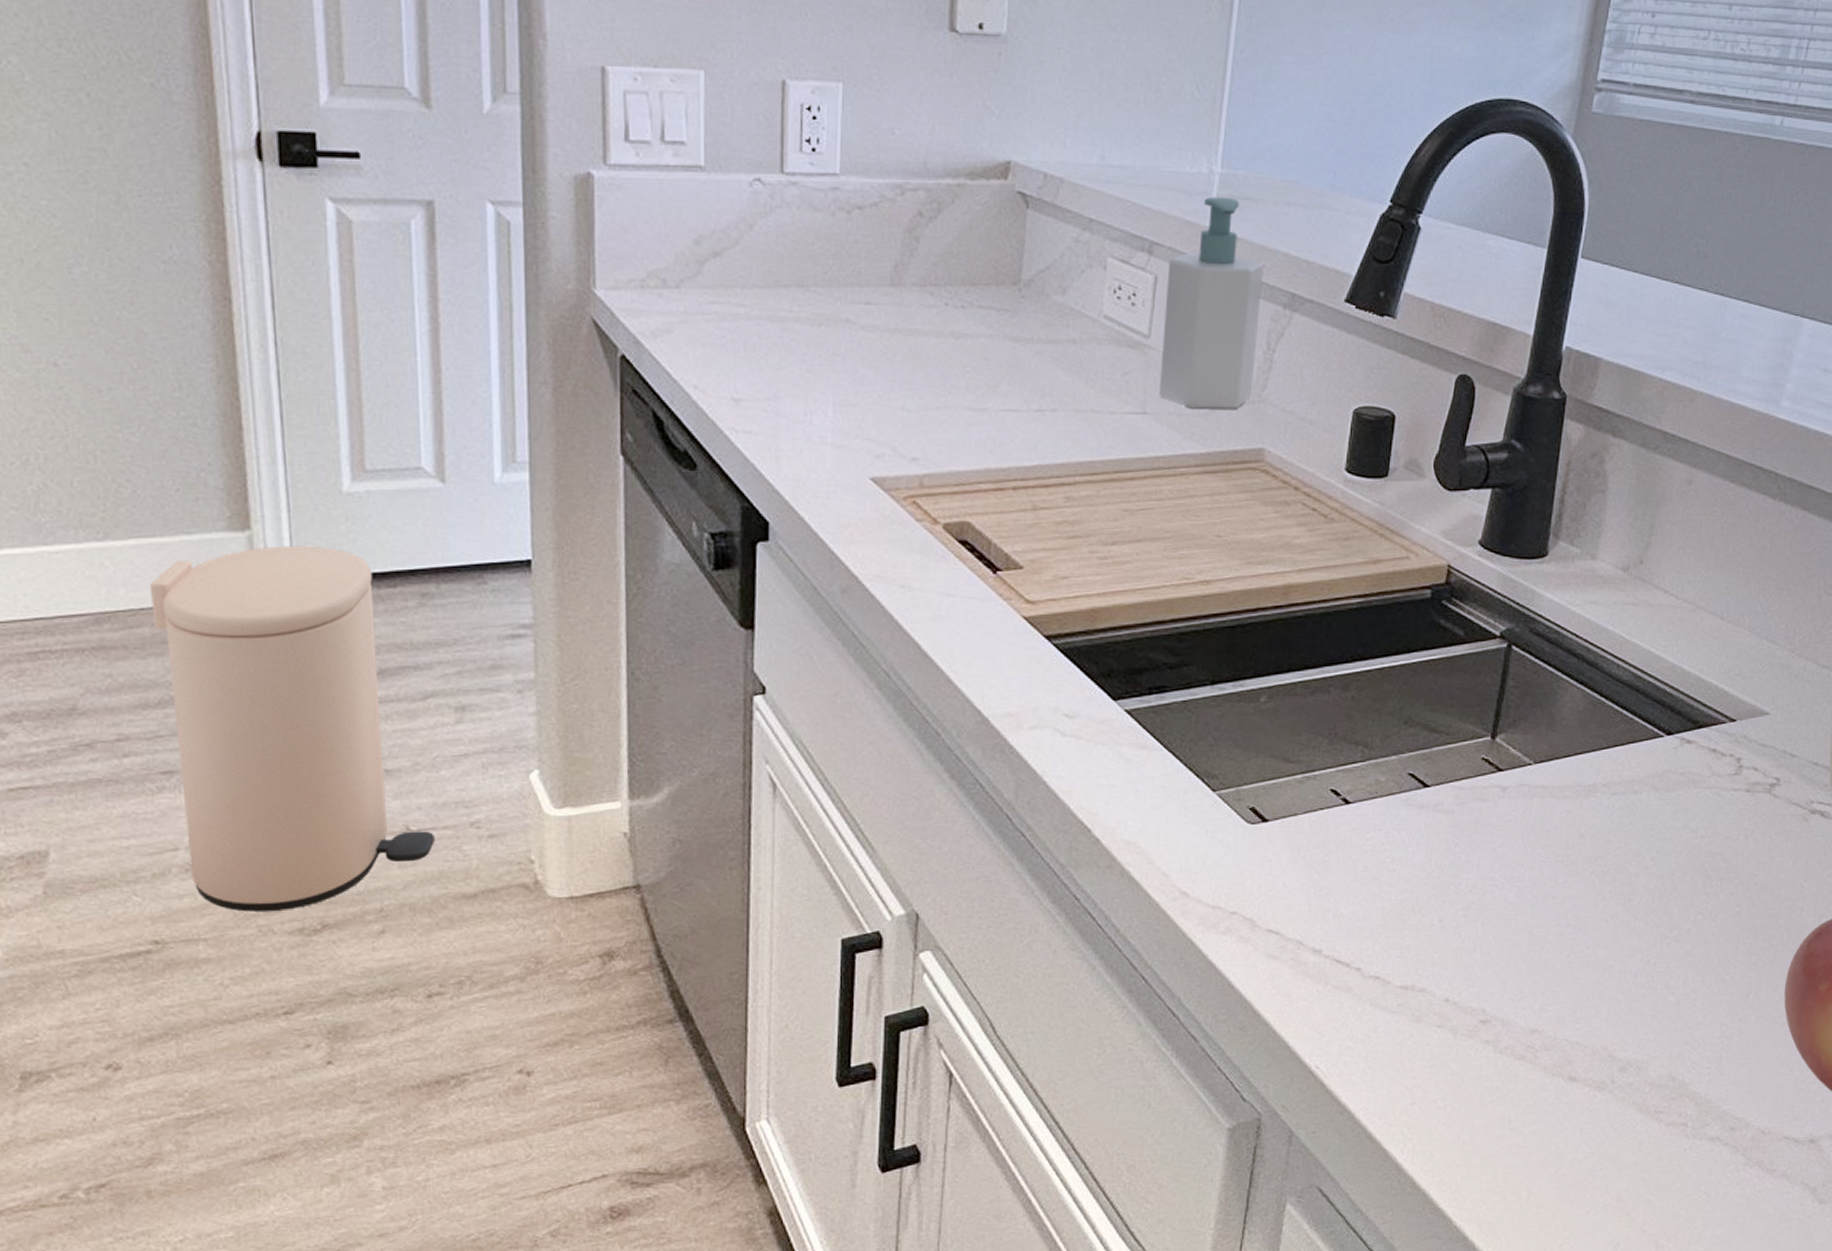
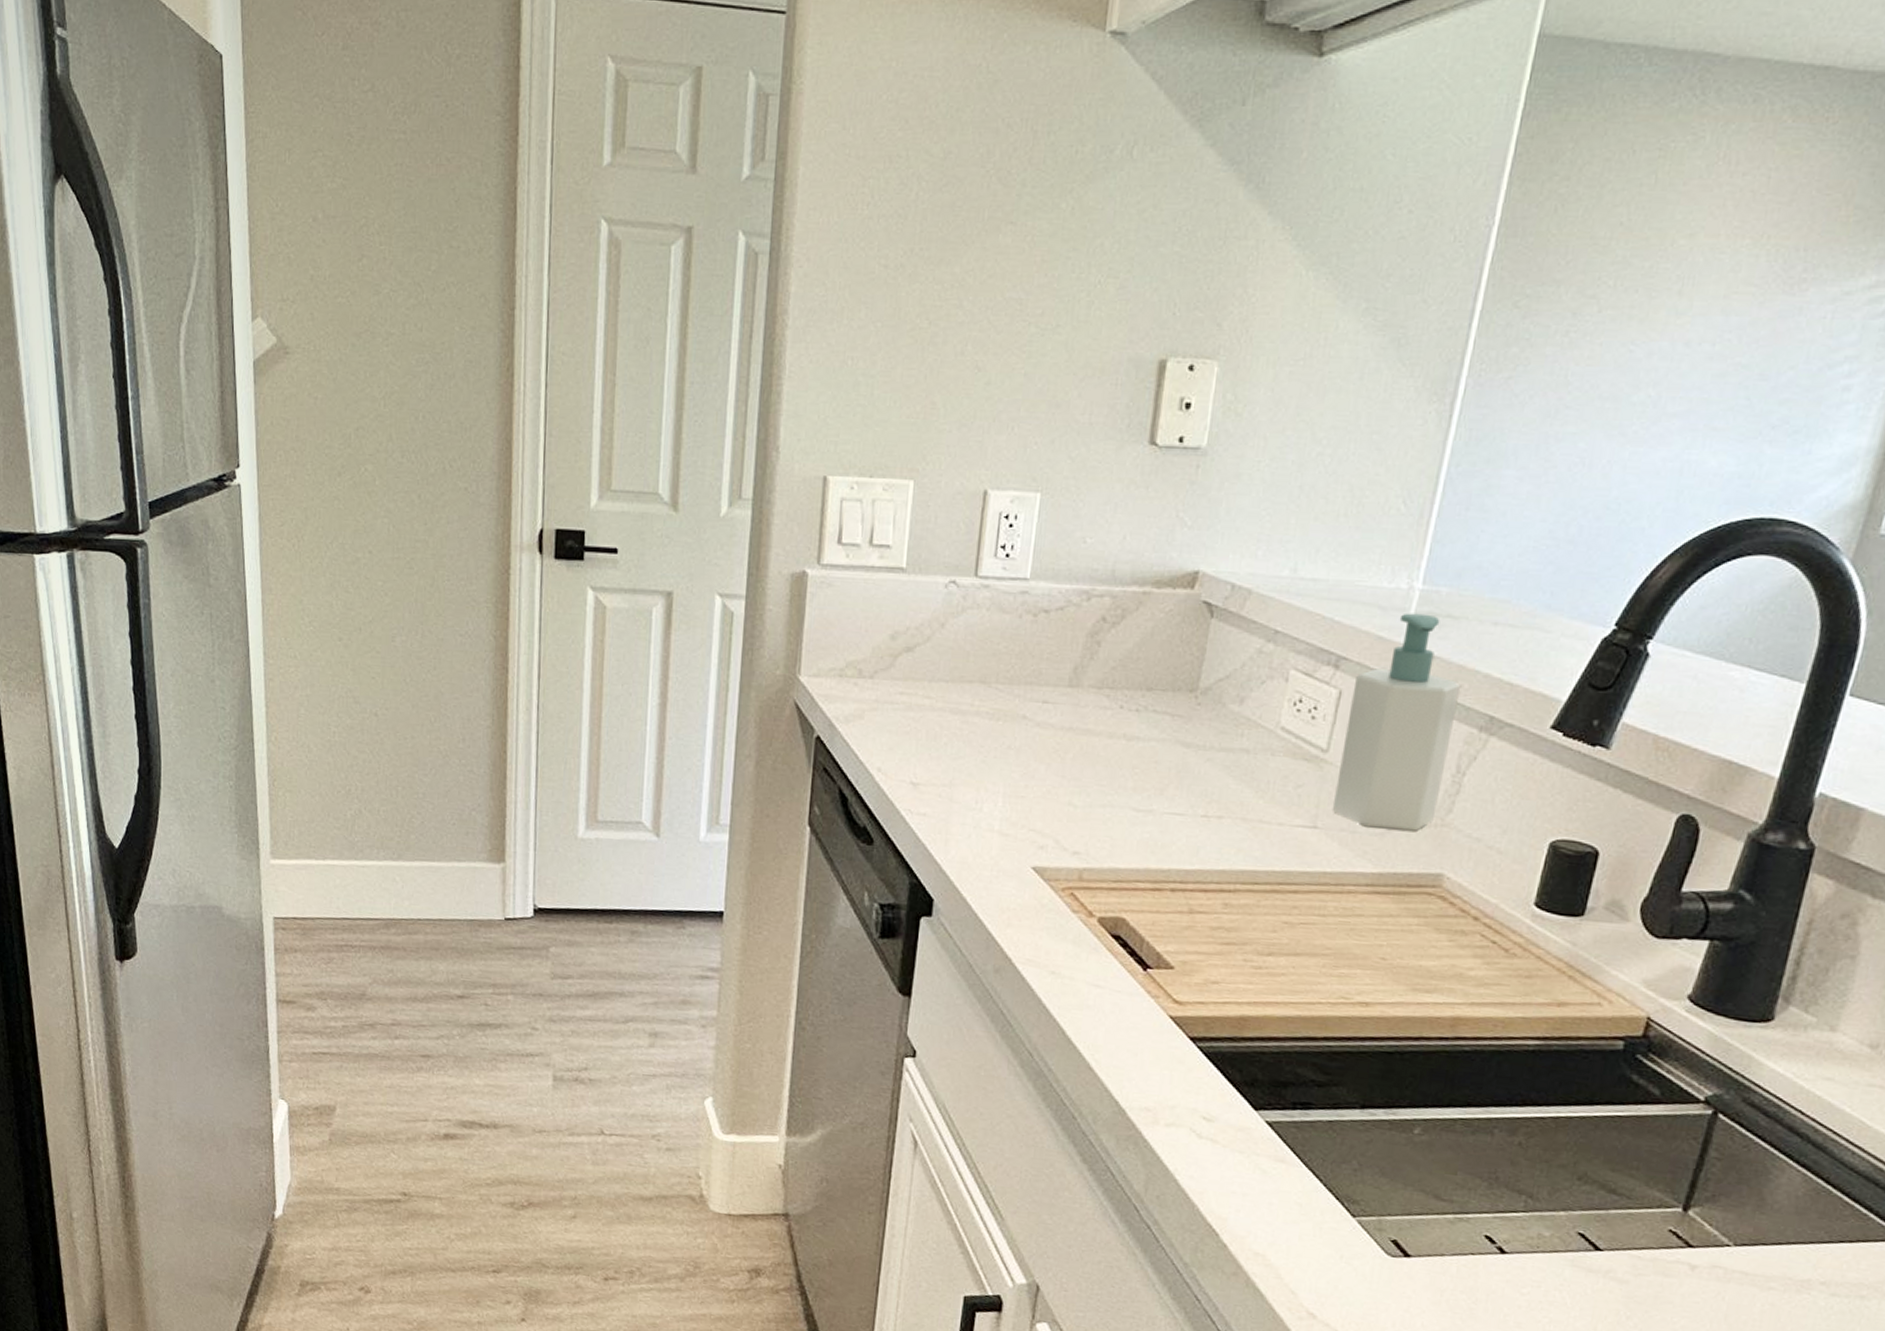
pedal bin: present [150,545,435,912] -> none [426,878,623,1185]

